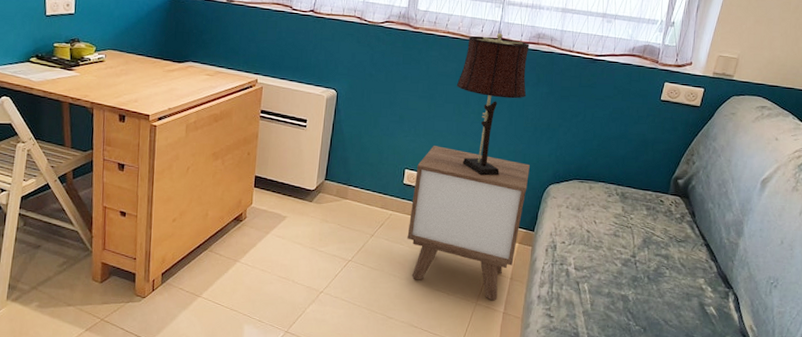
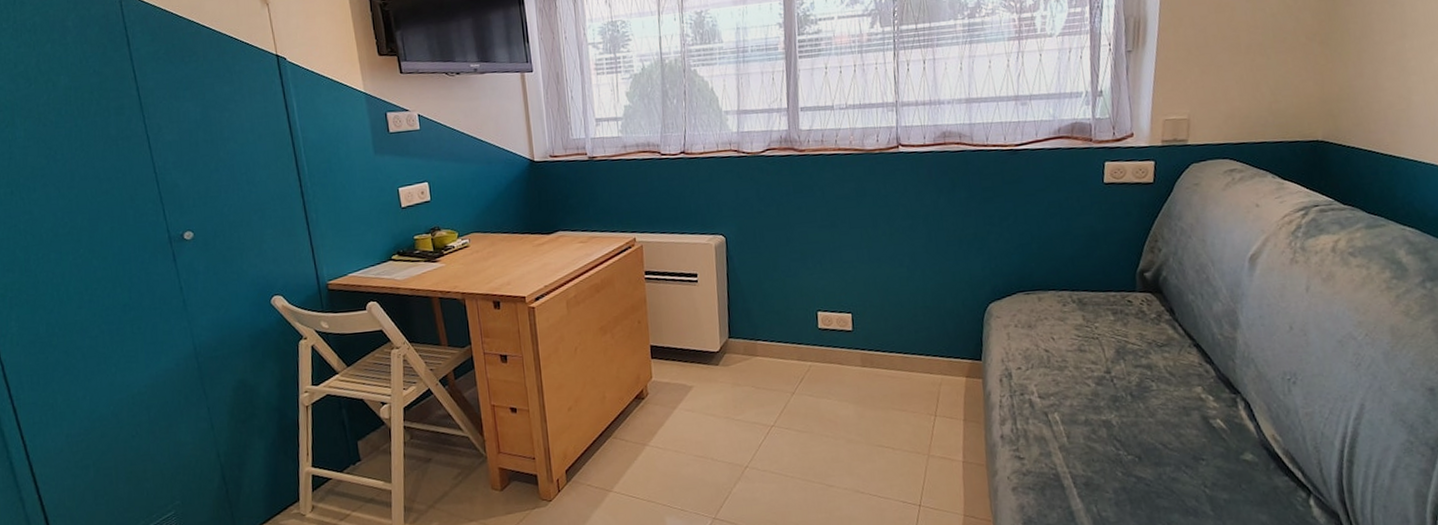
nightstand: present [407,146,530,301] -> none [830,279,964,450]
table lamp: present [456,33,530,176] -> none [859,139,943,305]

